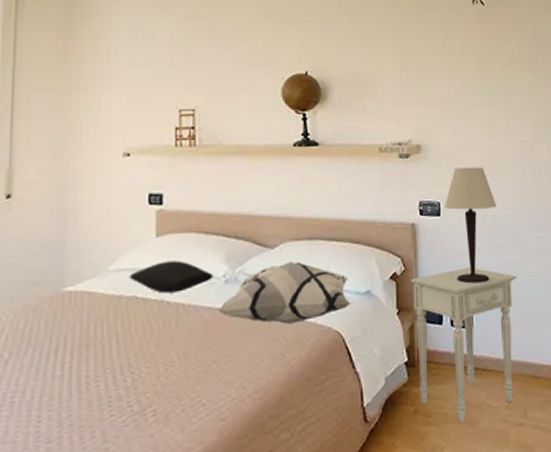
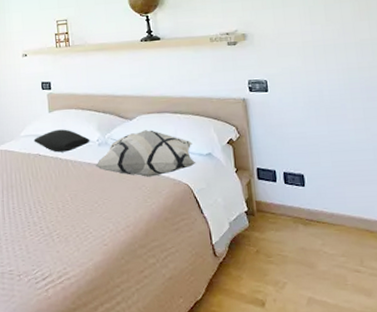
nightstand: present [411,267,517,424] -> none [245,134,349,265]
table lamp: present [444,167,496,284] -> none [271,48,321,149]

